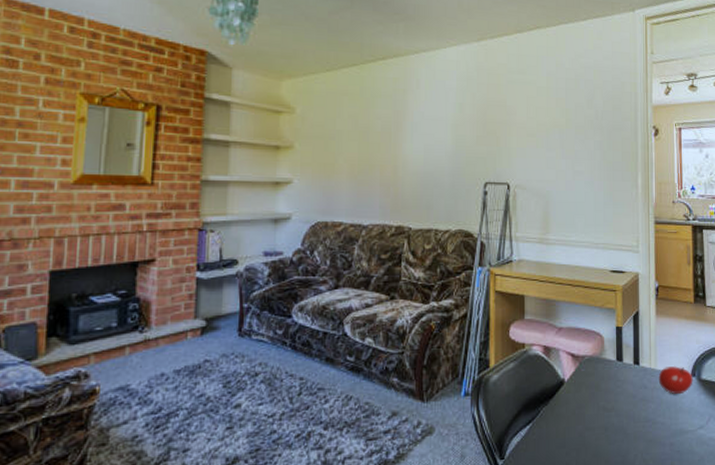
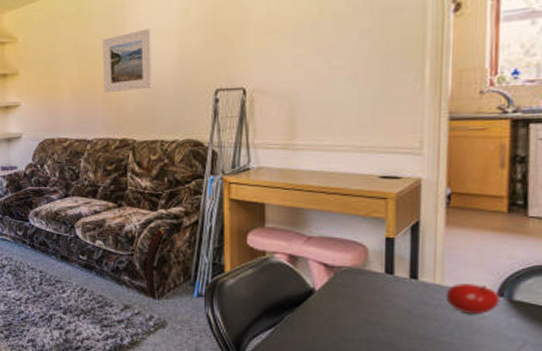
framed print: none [382,117,431,177] -> present [102,28,153,93]

